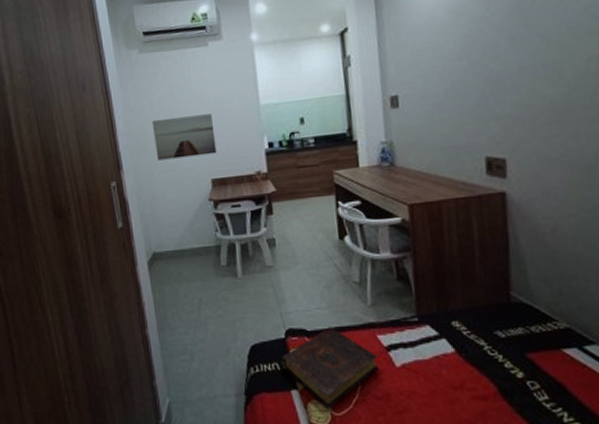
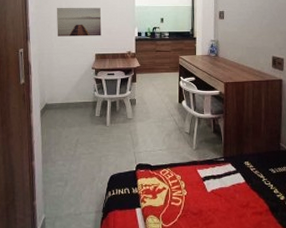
book: present [281,327,379,409] -> none [131,163,197,222]

